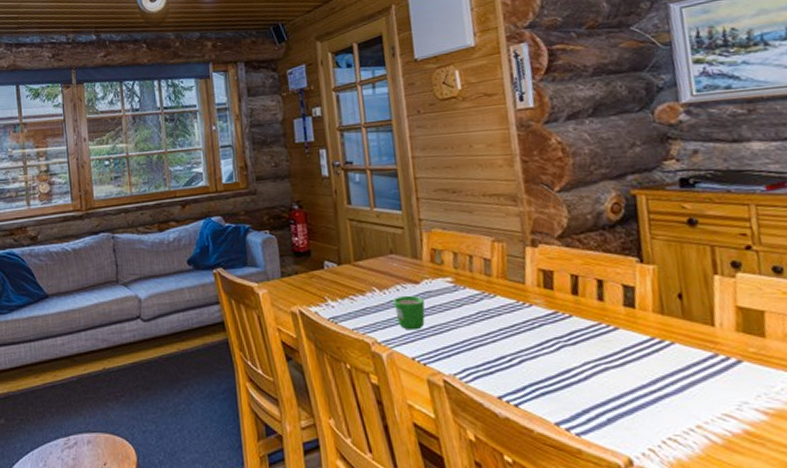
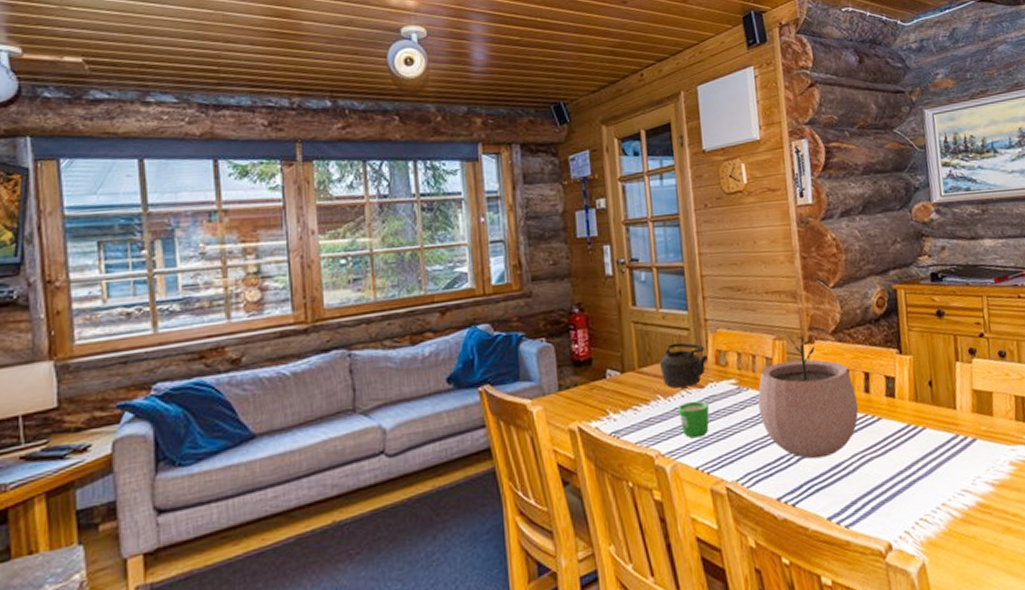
teapot: none [374,240,423,282] -> present [659,342,708,388]
plant pot: none [475,237,591,363] -> present [758,334,859,459]

